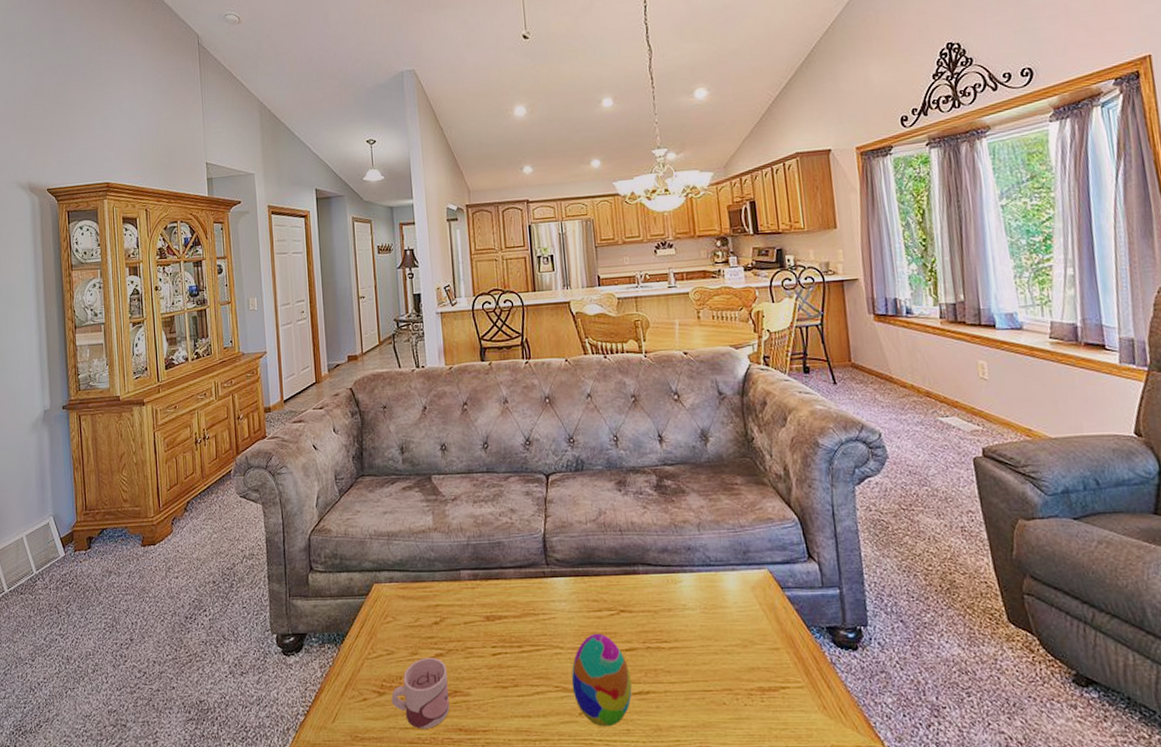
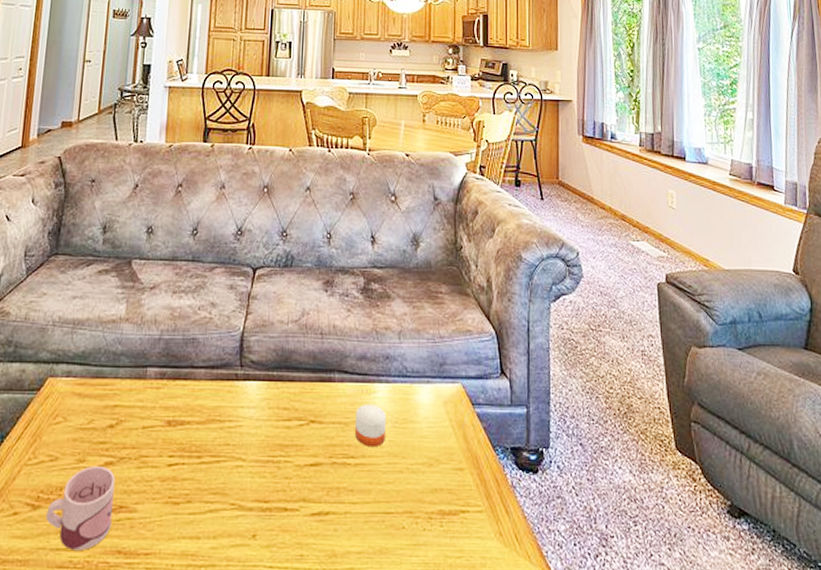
decorative egg: present [571,633,632,727] -> none [249,445,312,551]
candle: none [664,592,696,632] -> present [355,403,387,448]

